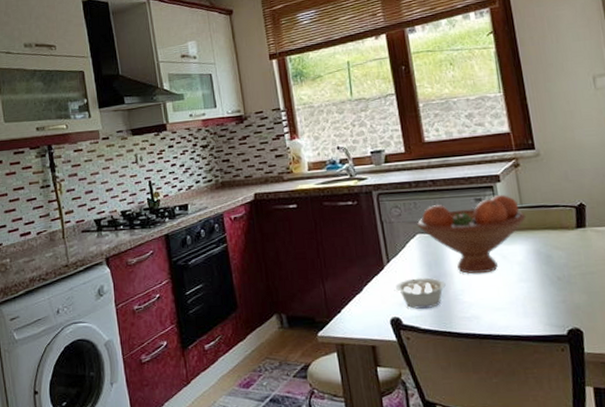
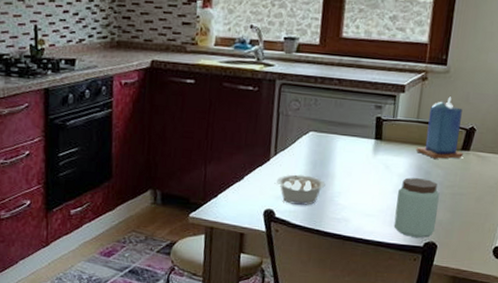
fruit bowl: present [416,194,526,274] -> none [312,105,419,180]
peanut butter: none [522,263,575,327] -> present [393,177,440,238]
candle: none [528,178,581,241] -> present [416,96,464,159]

